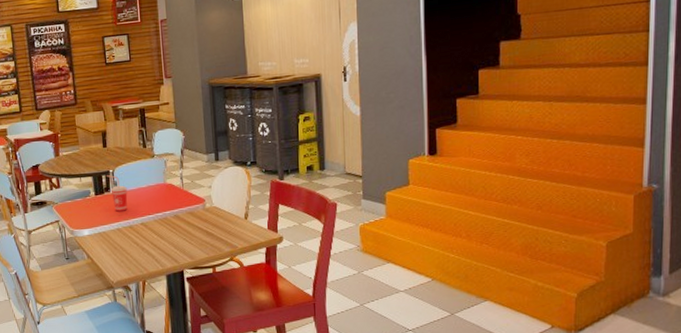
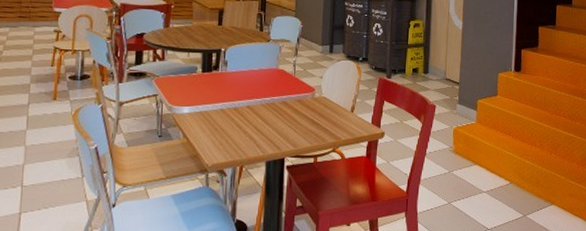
beverage cup: present [106,175,128,212] -> none [216,54,237,92]

